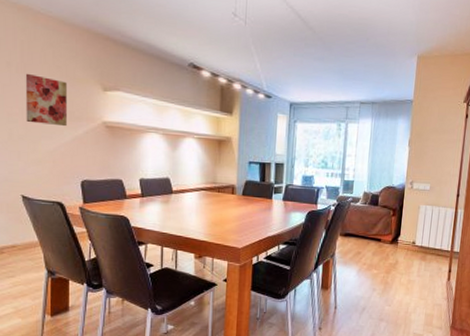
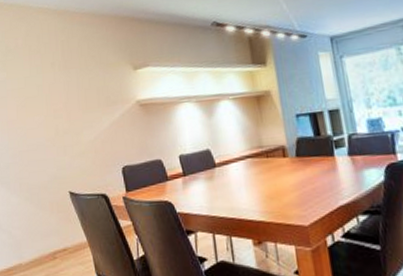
wall art: present [25,73,67,127] -> none [66,68,104,116]

